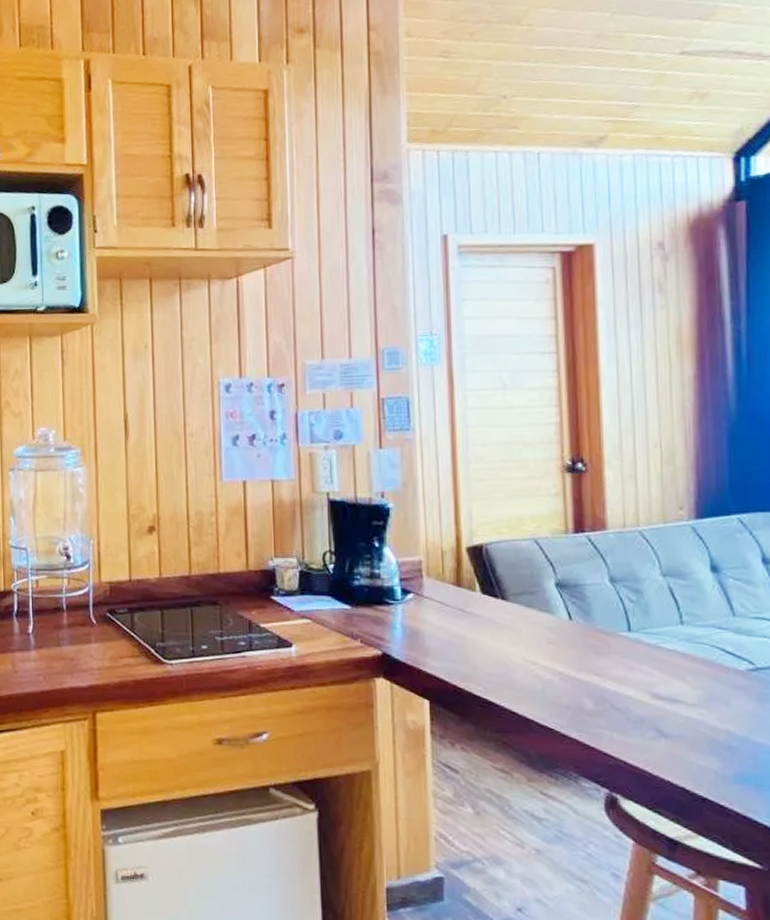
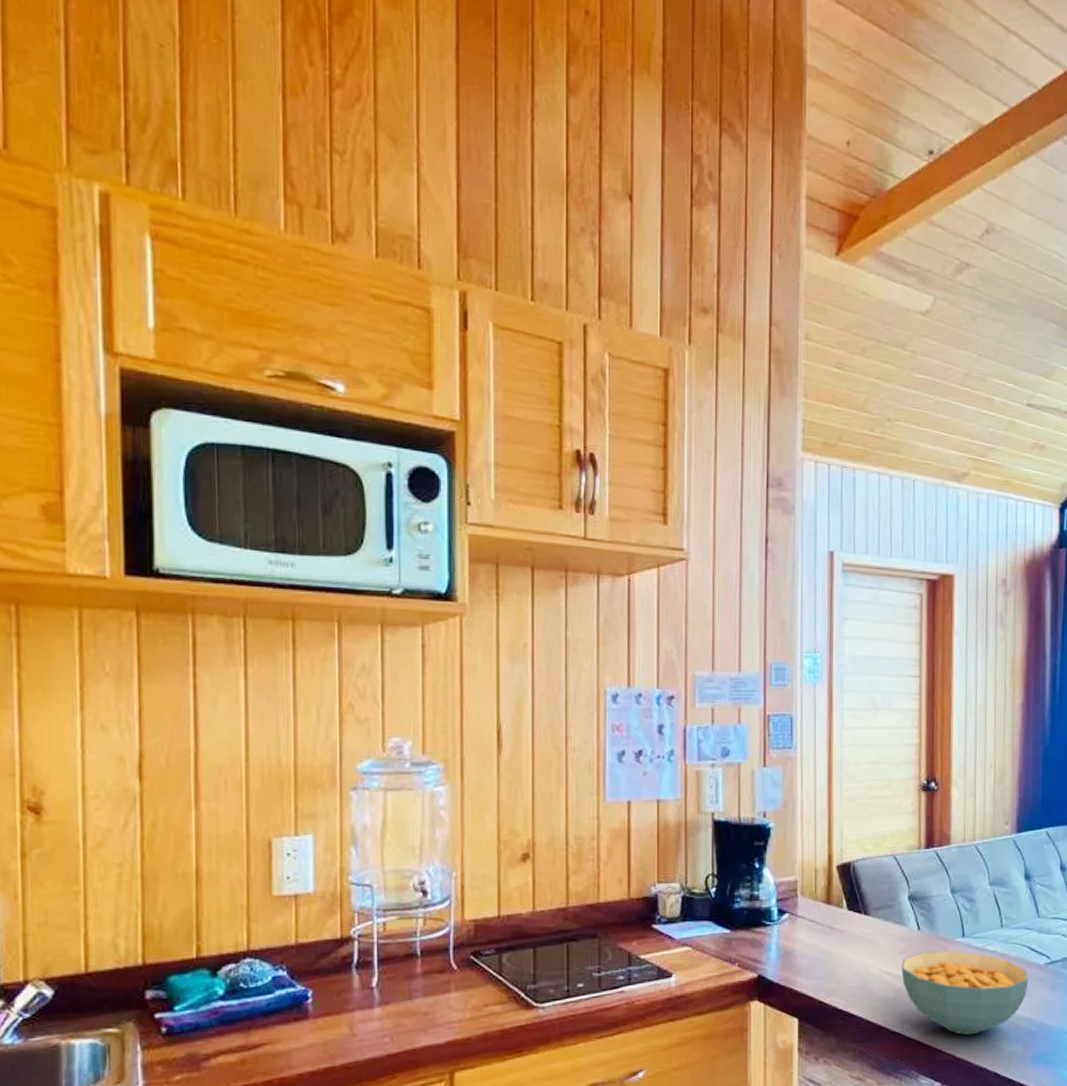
cereal bowl: none [550,645,724,742] -> present [901,951,1029,1036]

